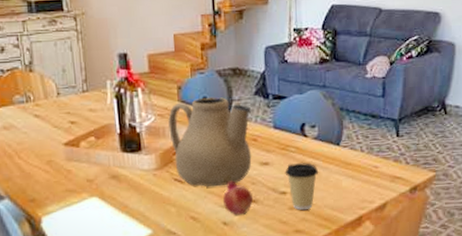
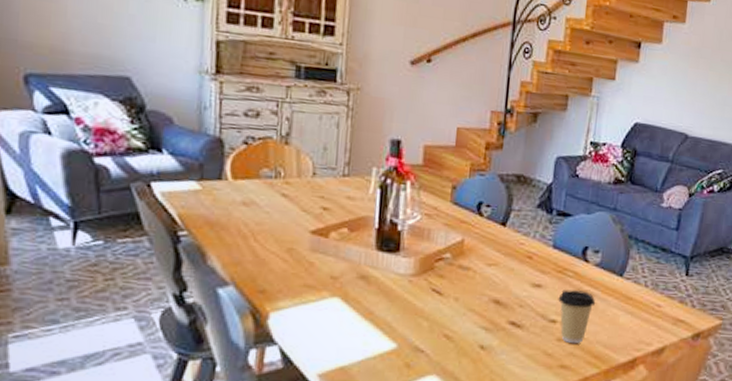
teapot: present [168,97,252,188] -> none [434,202,532,305]
fruit: present [223,180,253,215] -> none [484,299,518,340]

